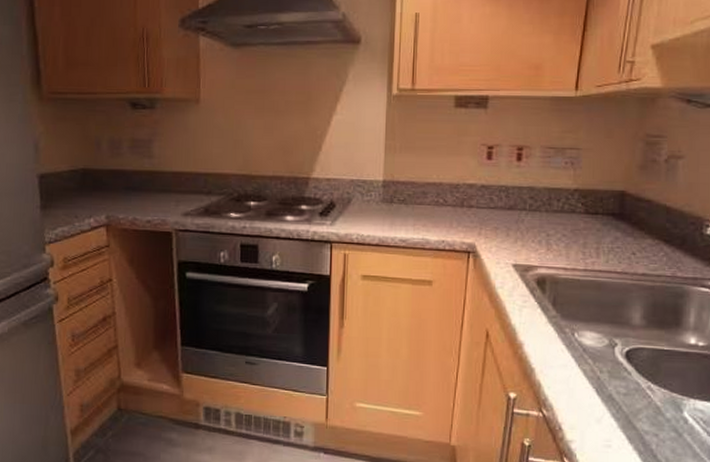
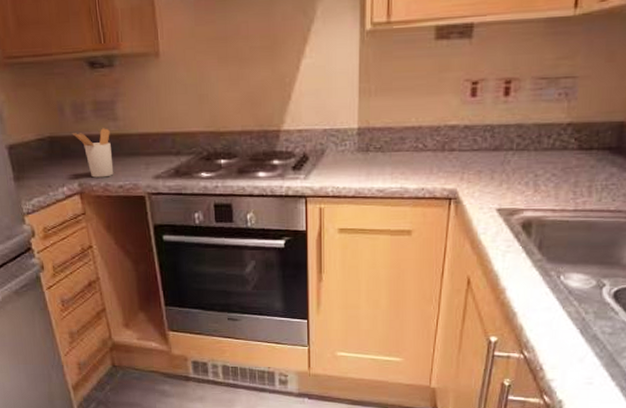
utensil holder: none [106,164,144,212] -> present [72,128,114,178]

